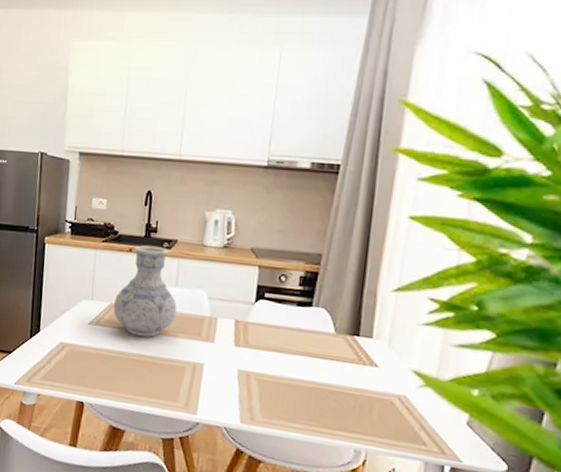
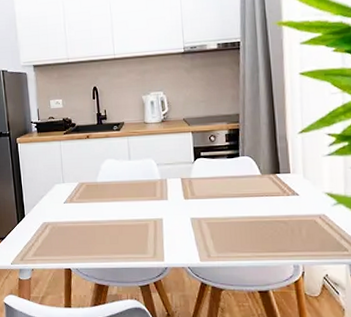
vase: present [113,245,177,337] -> none [81,130,134,205]

